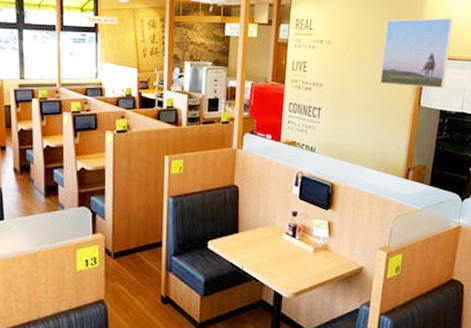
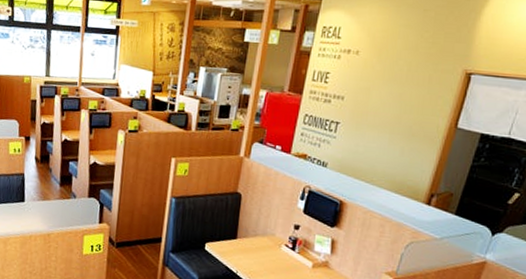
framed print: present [379,17,453,89] -> none [411,29,515,111]

